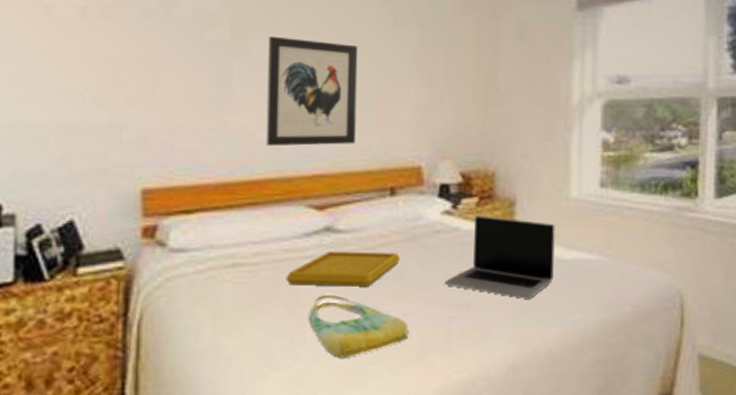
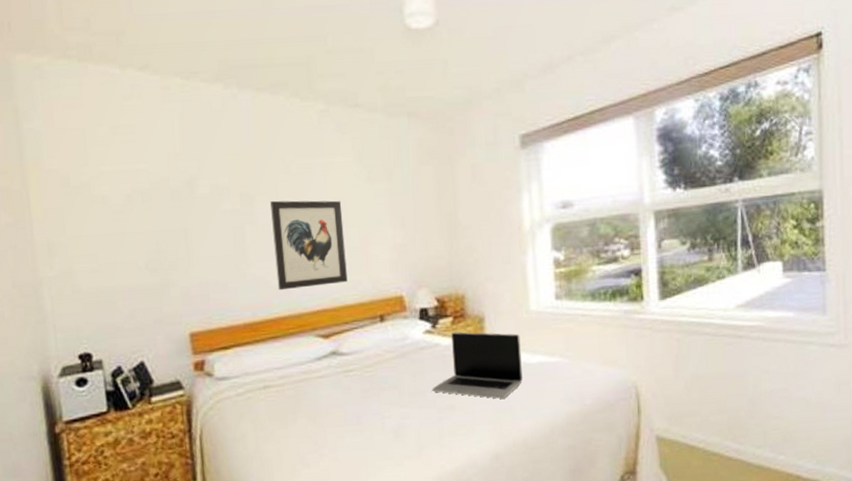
serving tray: present [286,251,401,287] -> none [306,368,395,400]
tote bag: present [309,295,409,358] -> none [327,406,408,456]

